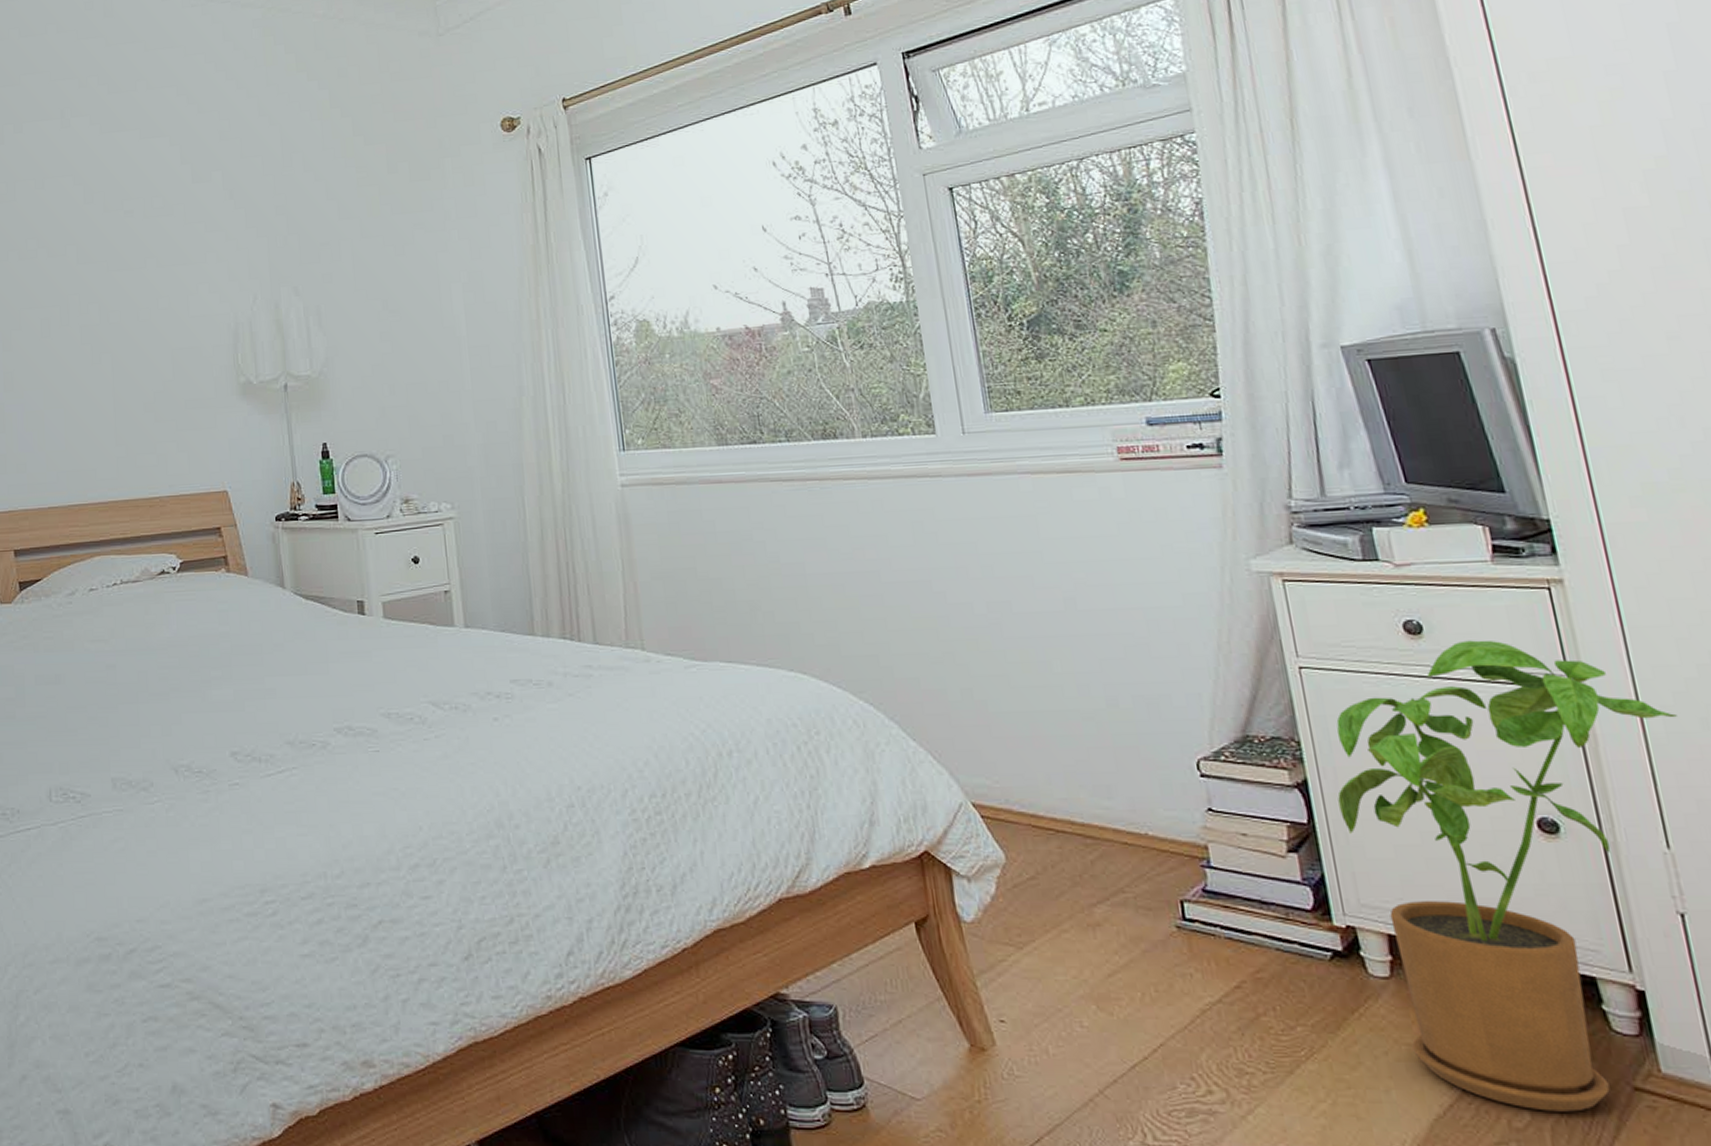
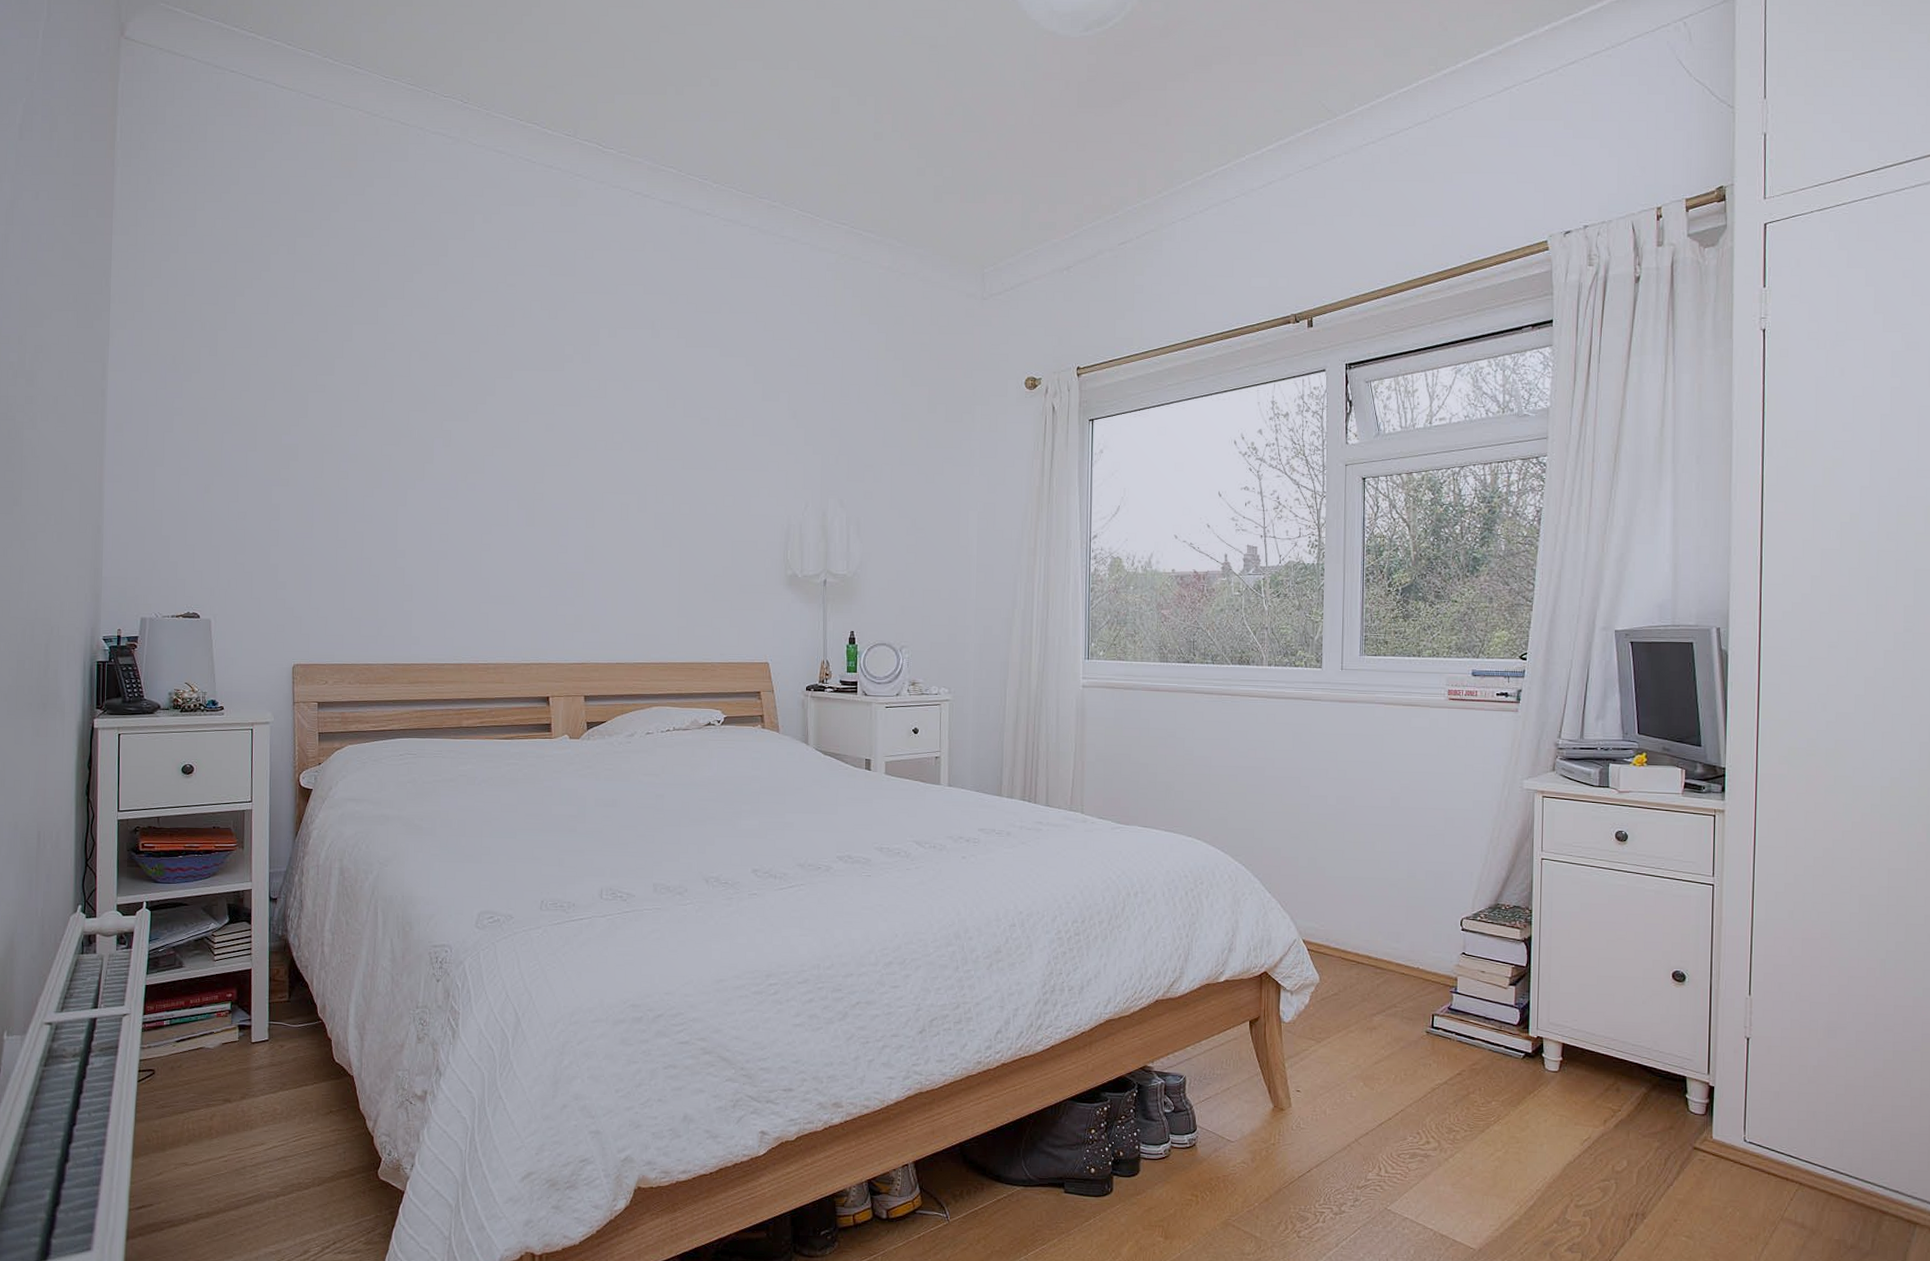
house plant: present [1336,640,1677,1112] -> none [1549,848,1775,1162]

